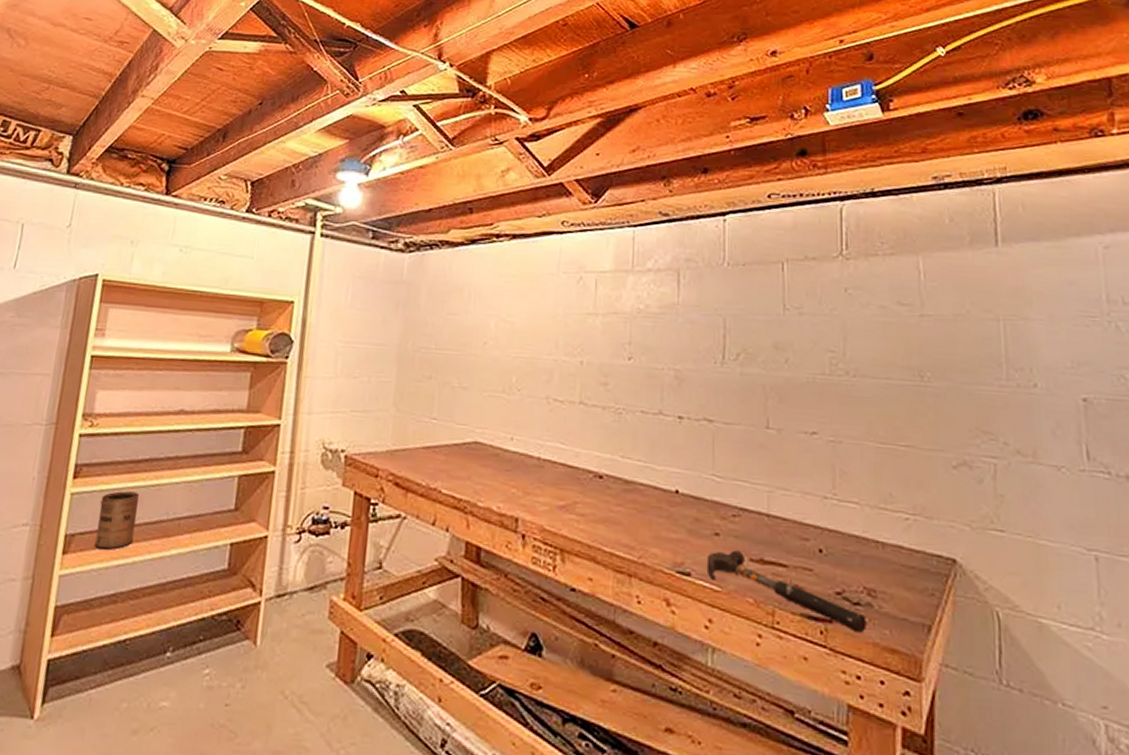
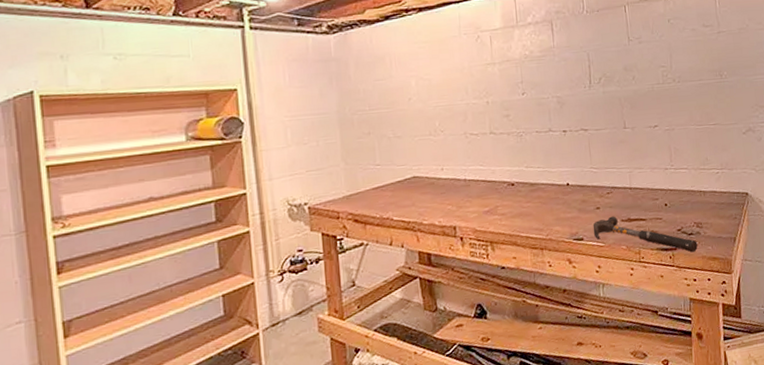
paint can: present [95,491,139,550] -> none [90,273,131,326]

